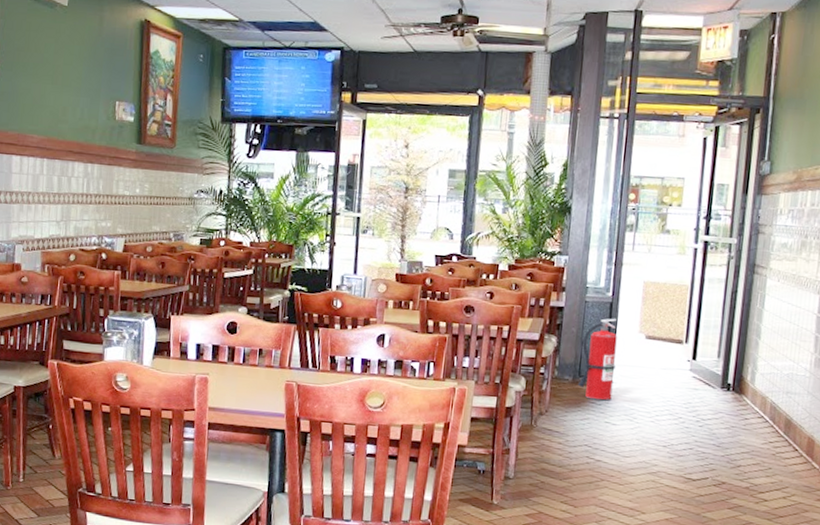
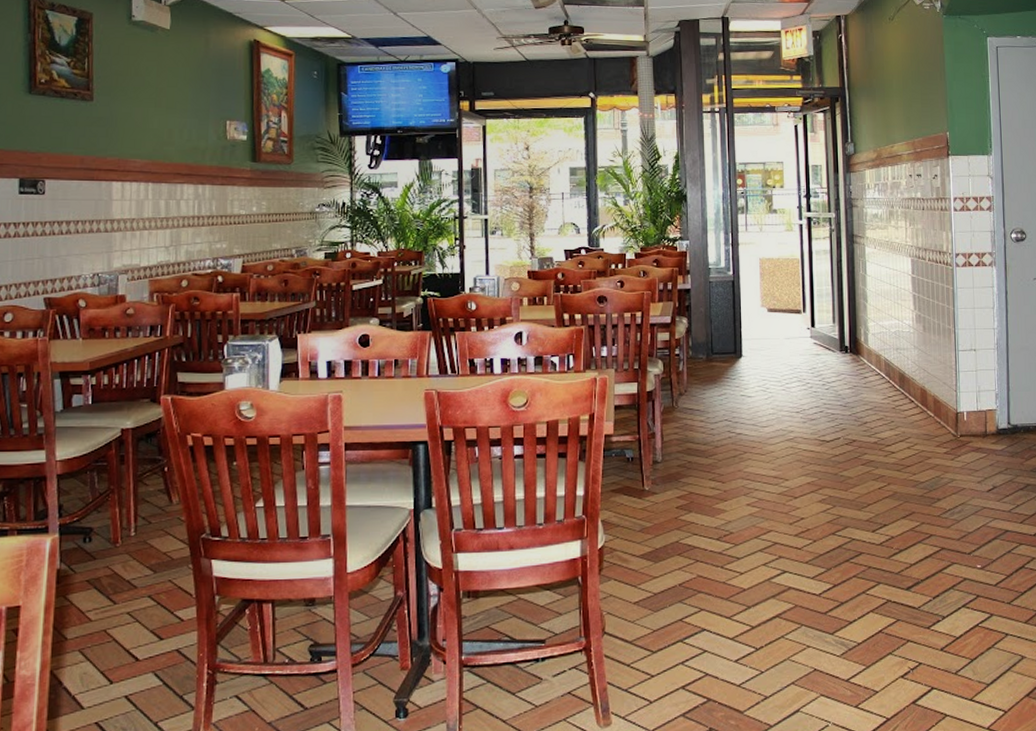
fire extinguisher: present [577,318,617,401] -> none [711,295,744,375]

